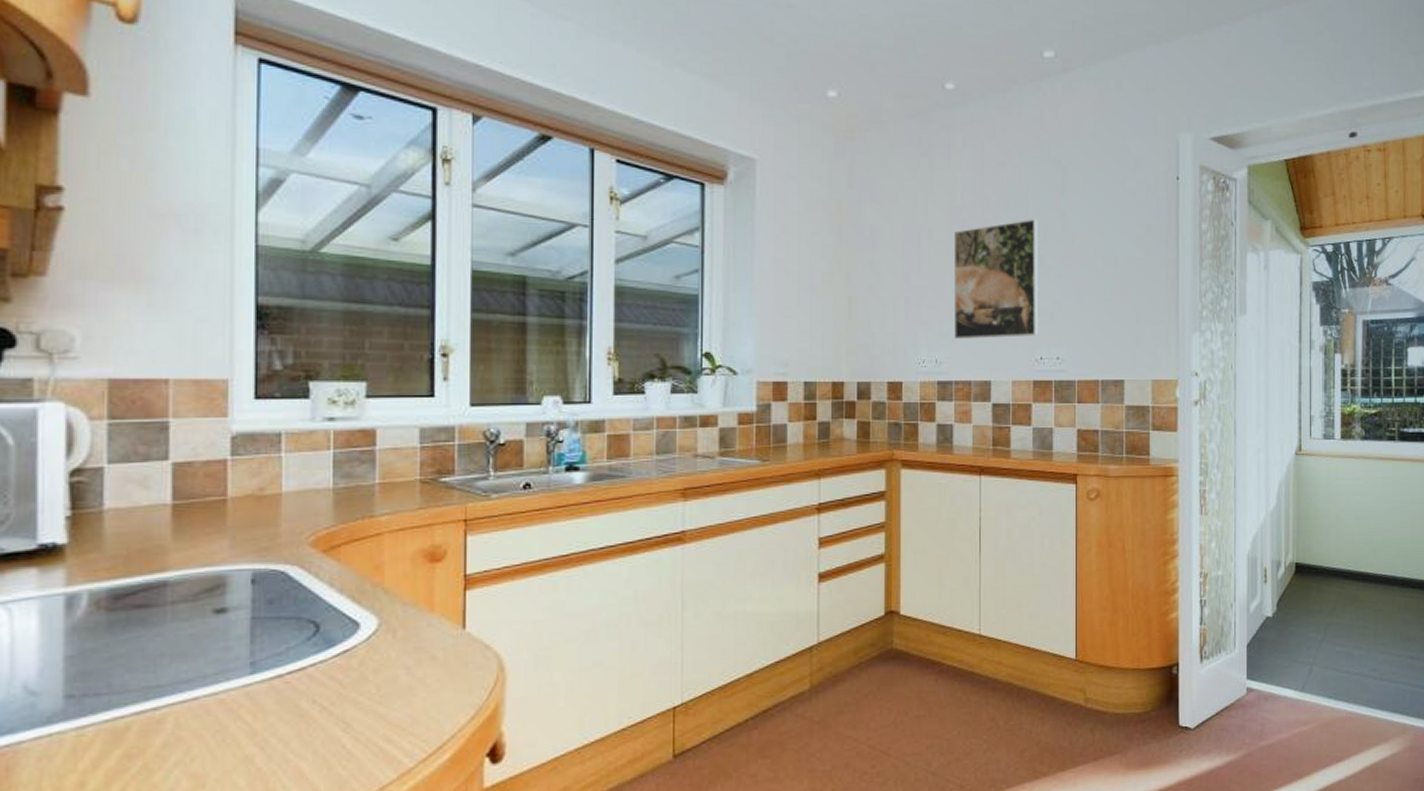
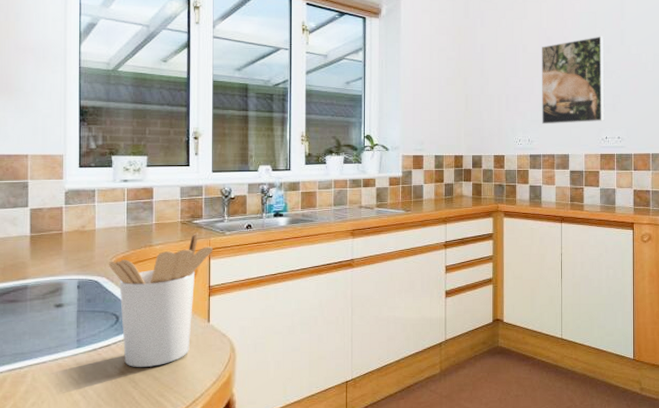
utensil holder: none [302,496,472,701] -> present [108,233,214,368]

